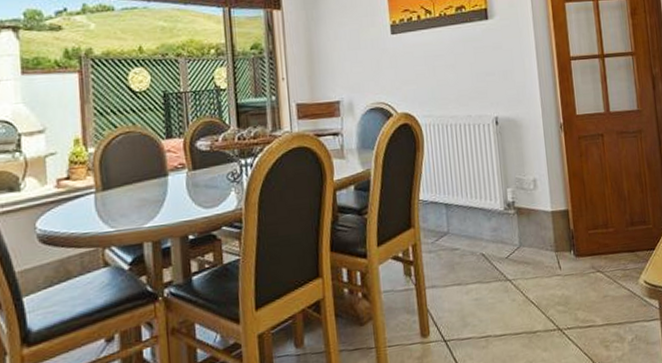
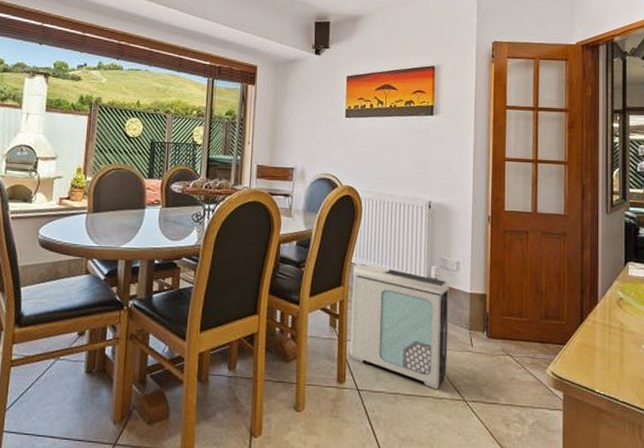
air purifier: none [421,197,538,324] -> present [350,262,449,390]

